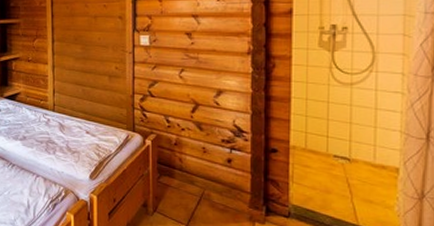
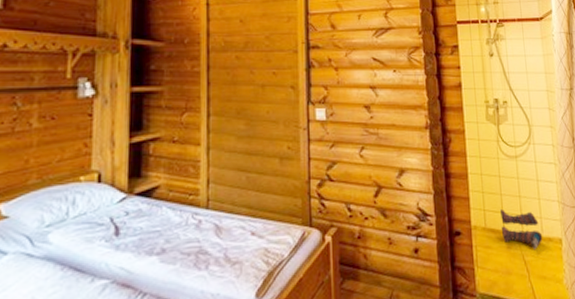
boots: none [325,132,375,175] -> present [500,208,543,251]

